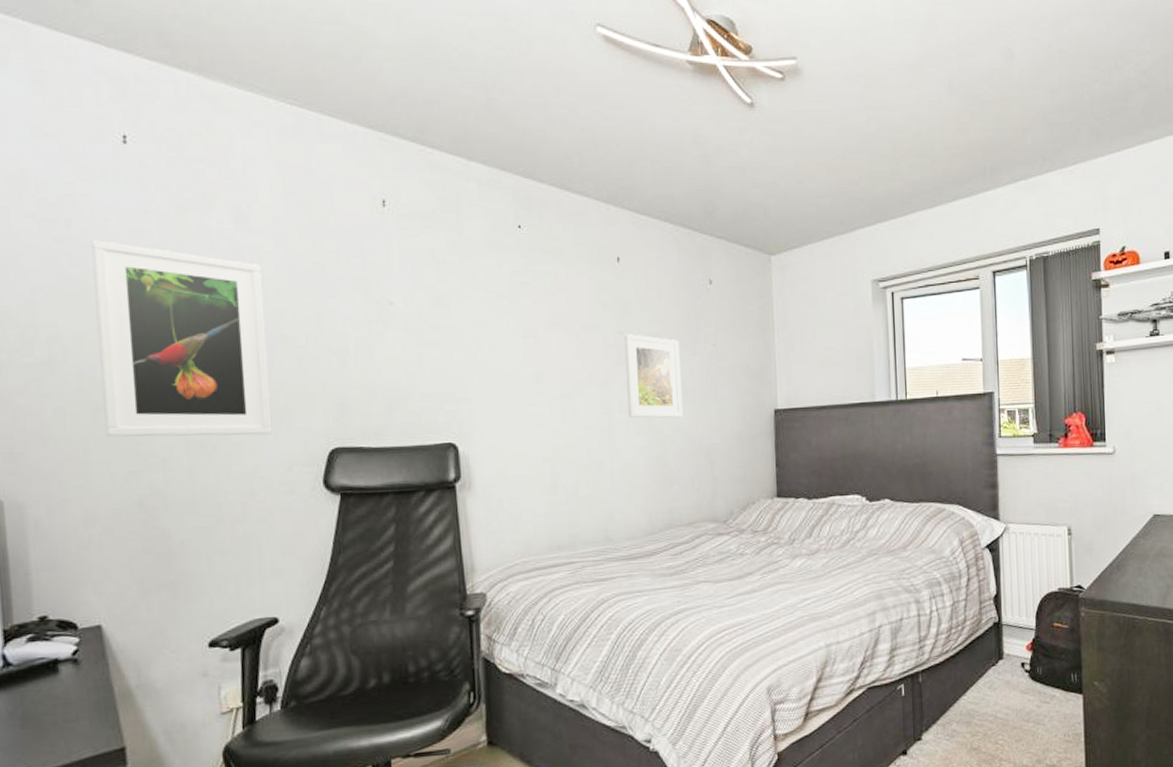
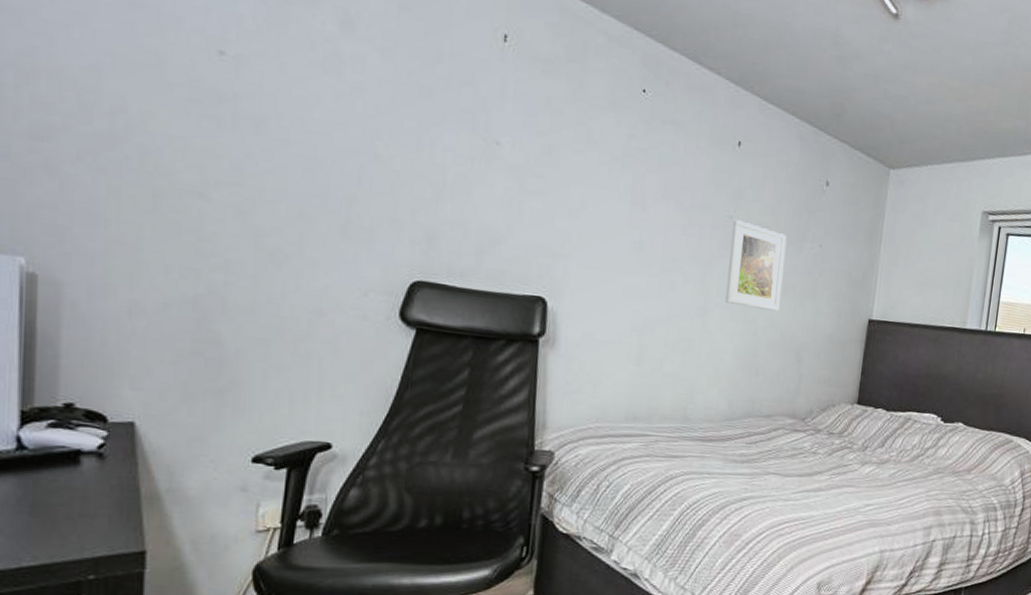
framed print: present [91,239,273,437] -> none [164,12,363,256]

